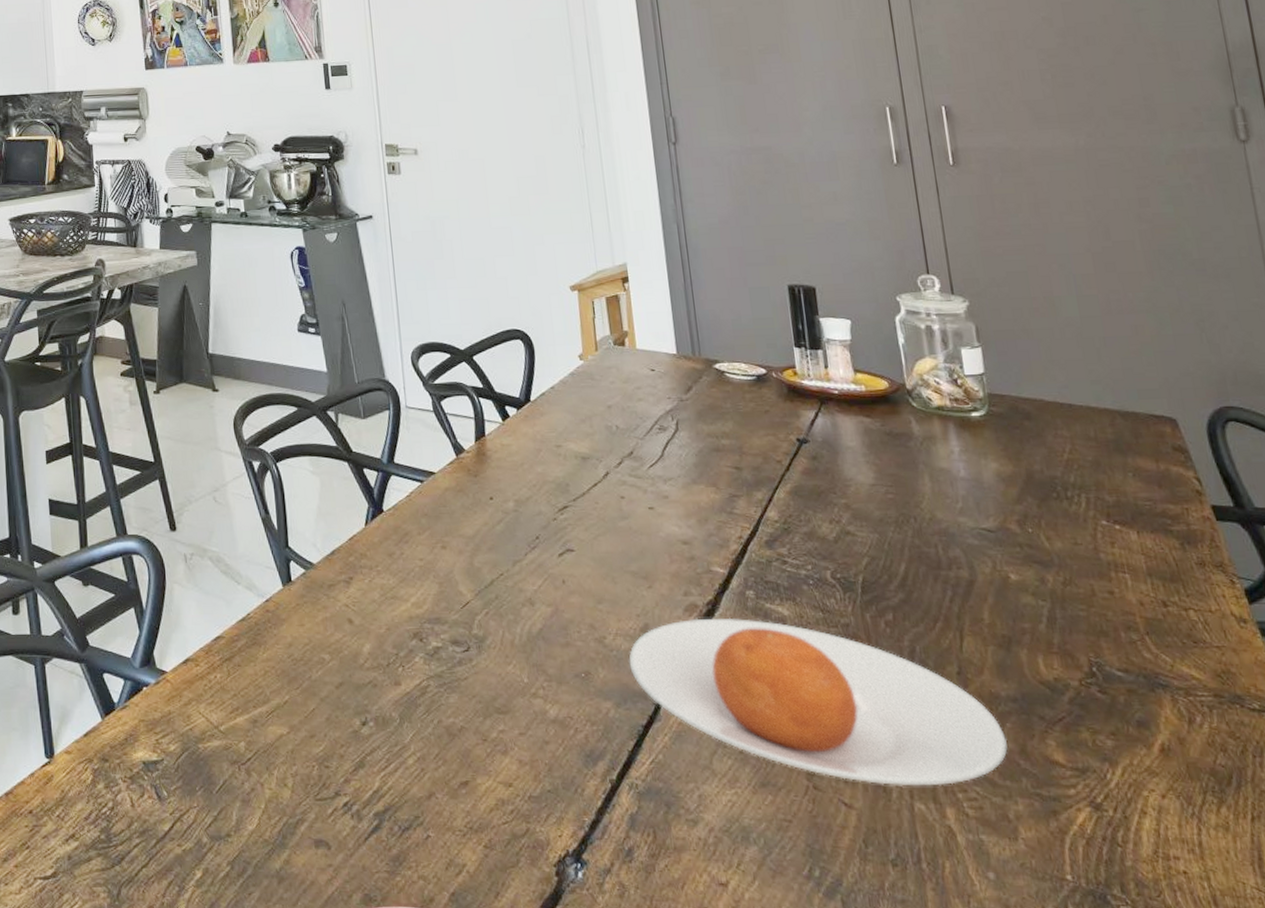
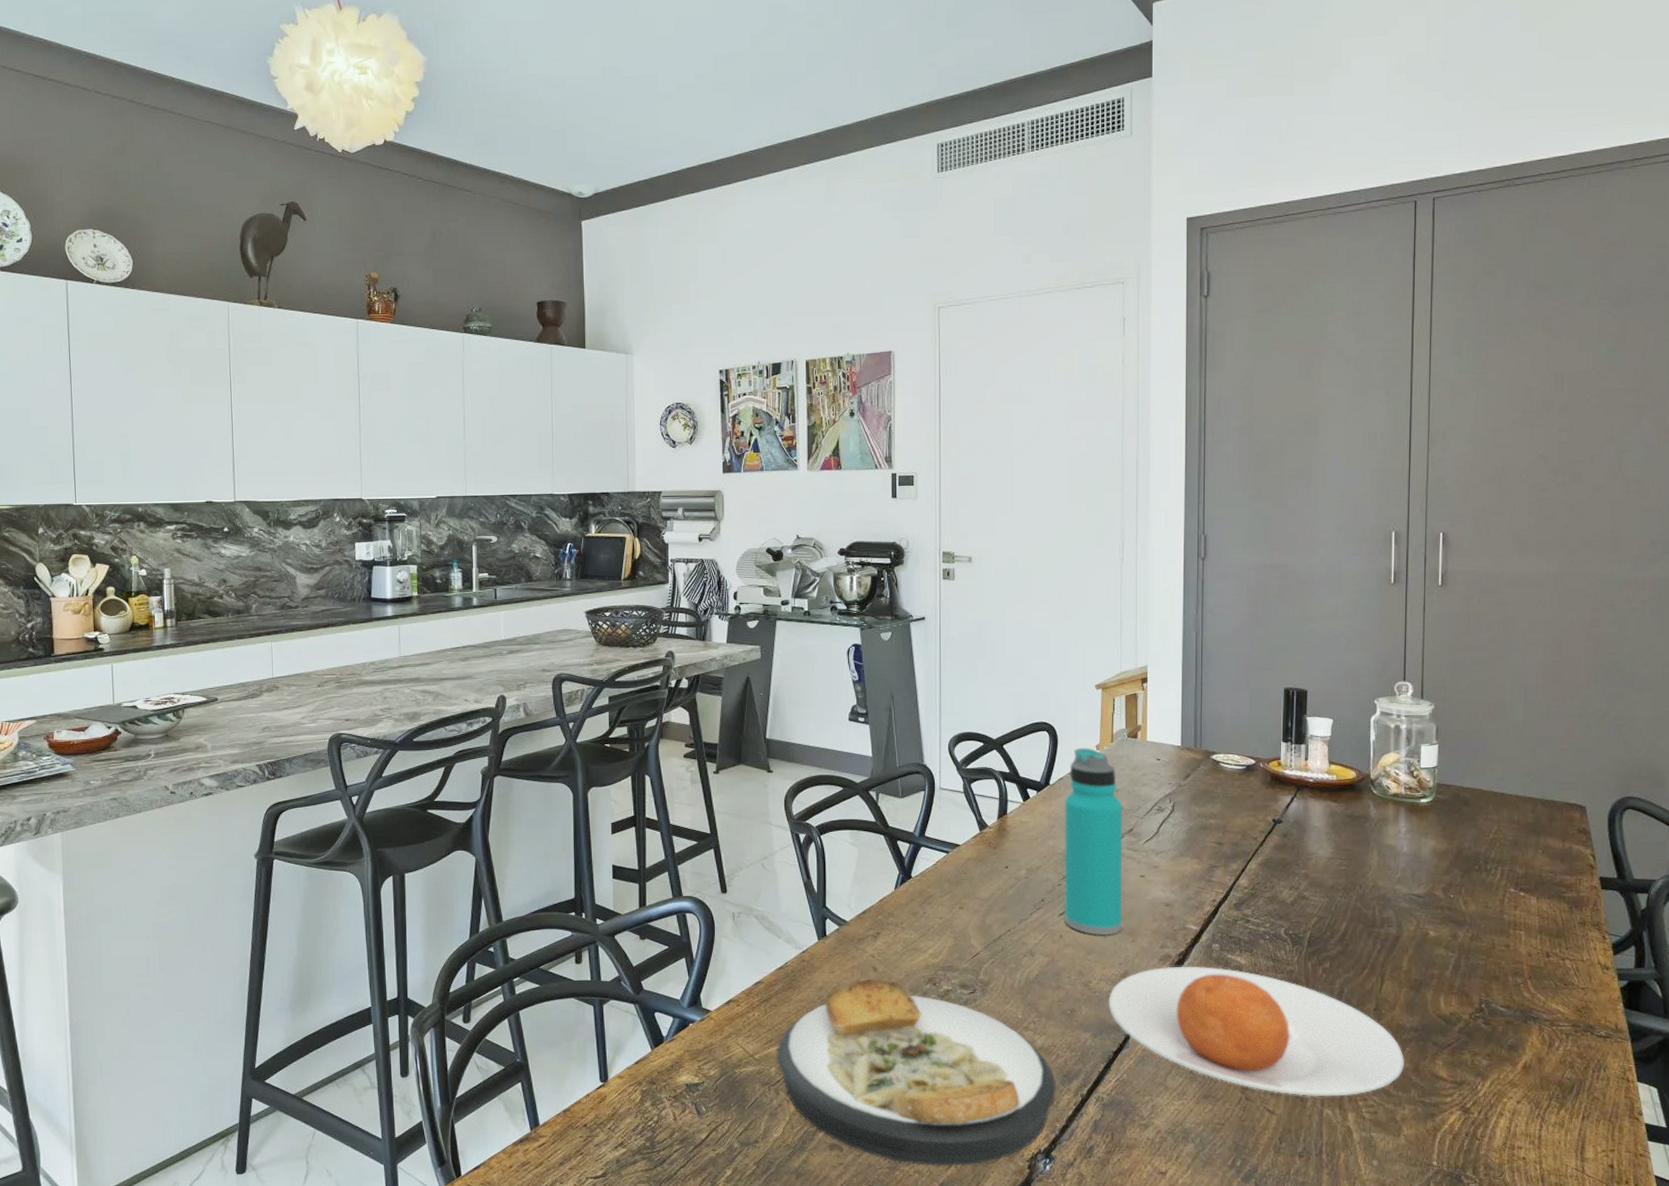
plate: none [244,633,579,870] -> present [776,979,1057,1166]
water bottle: none [550,357,635,581] -> present [1065,747,1122,936]

